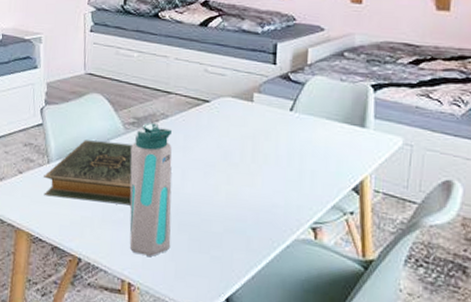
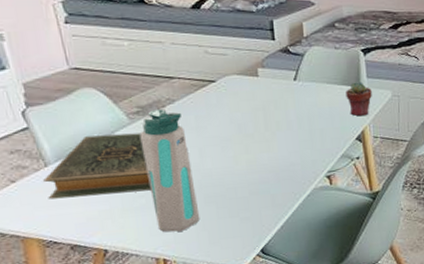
potted succulent: none [346,120,379,164] -> present [346,81,372,117]

